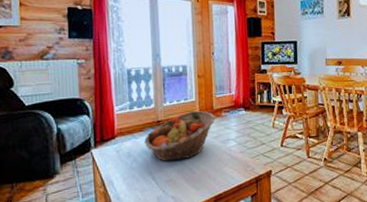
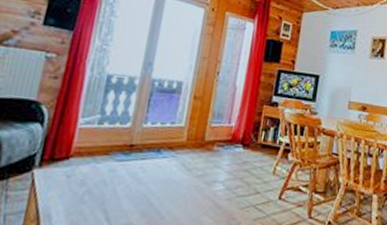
fruit basket: present [144,111,215,161] -> none [106,139,205,199]

